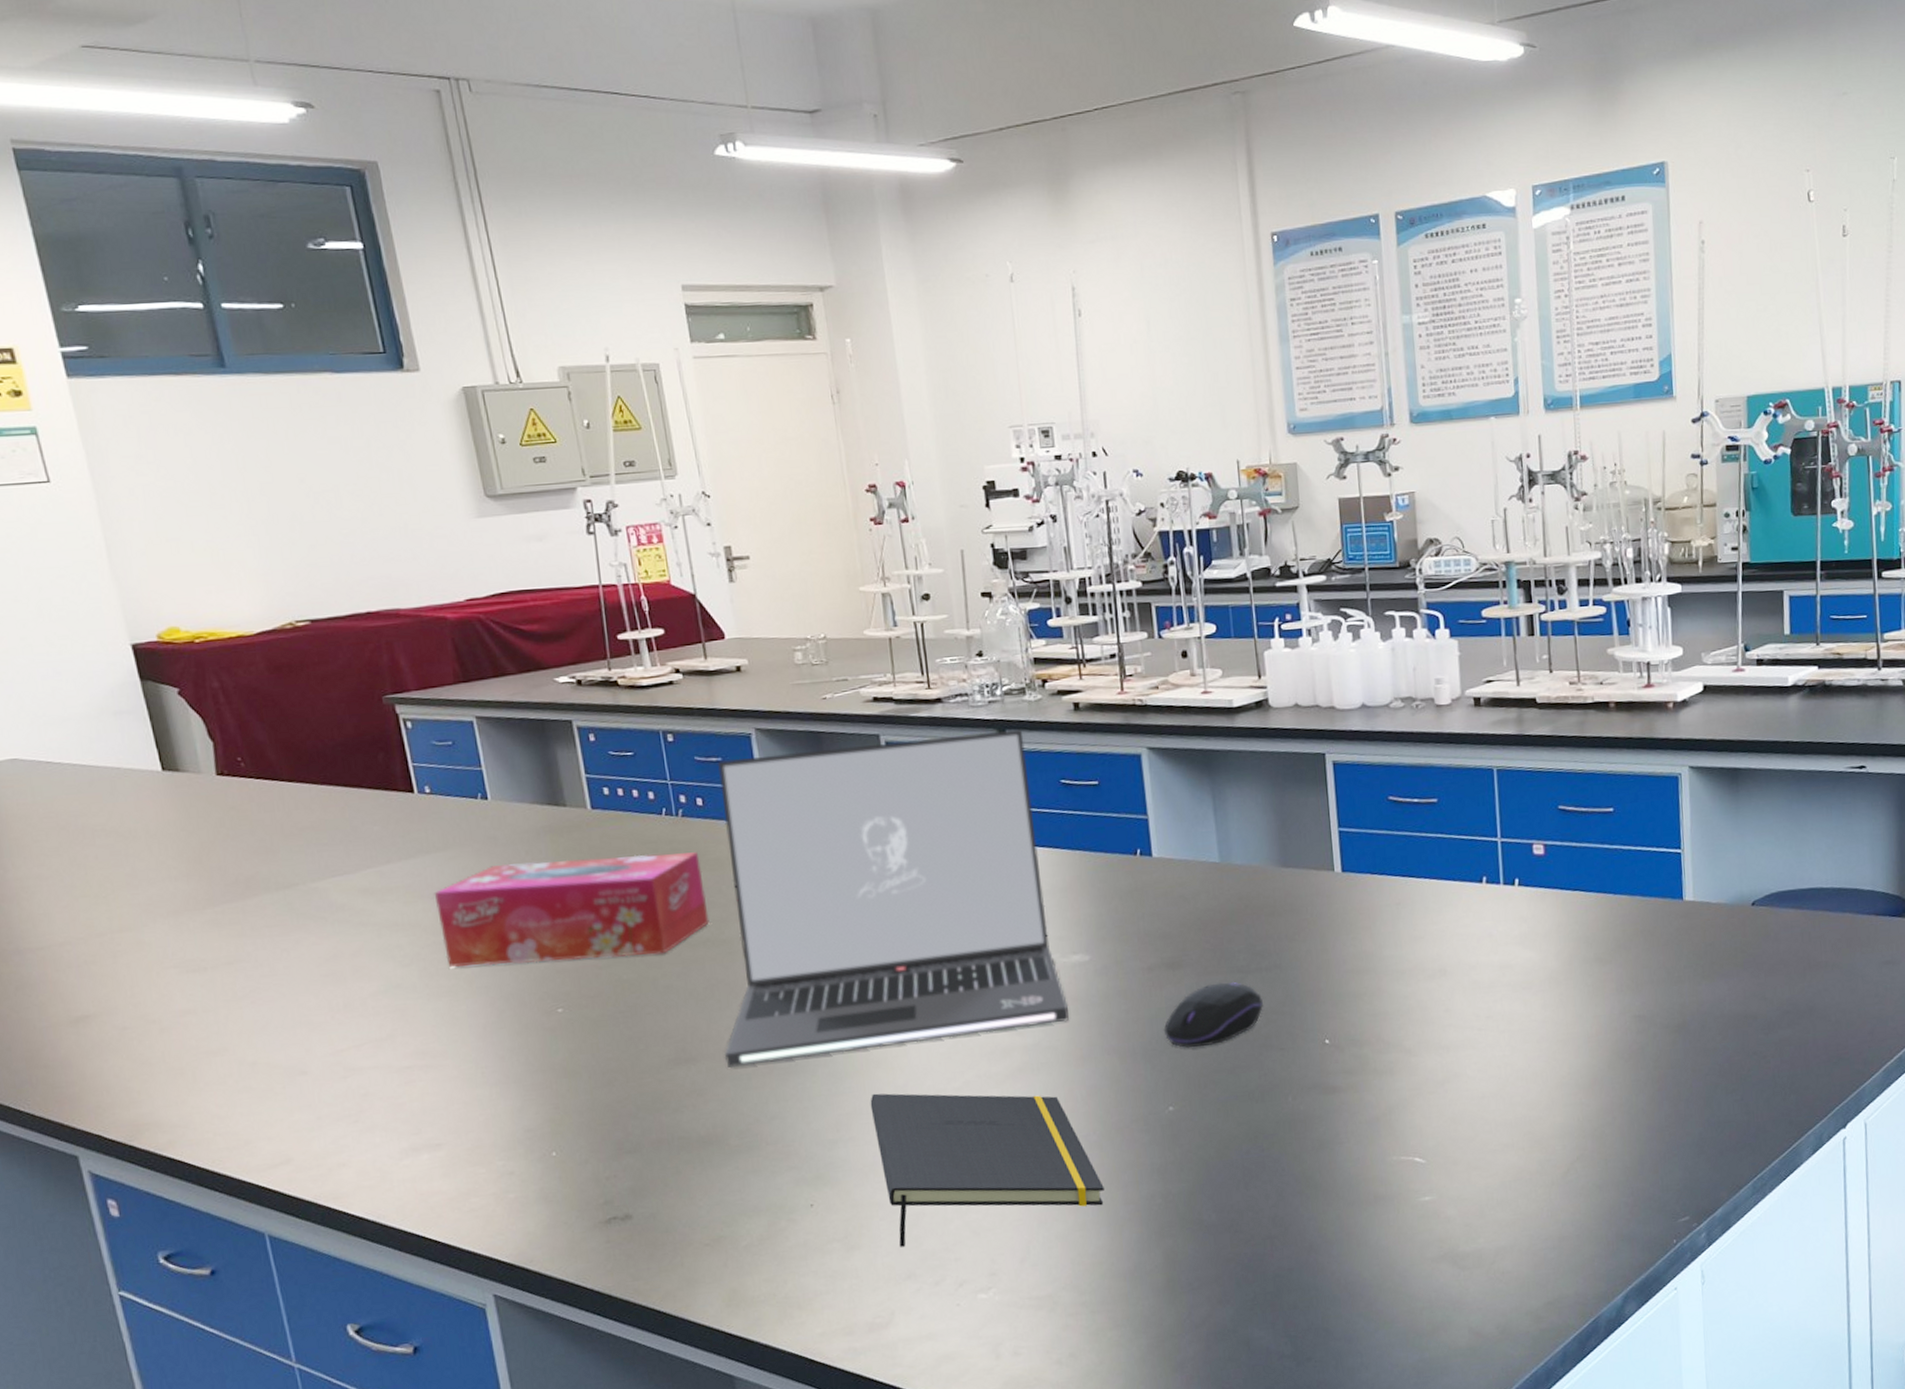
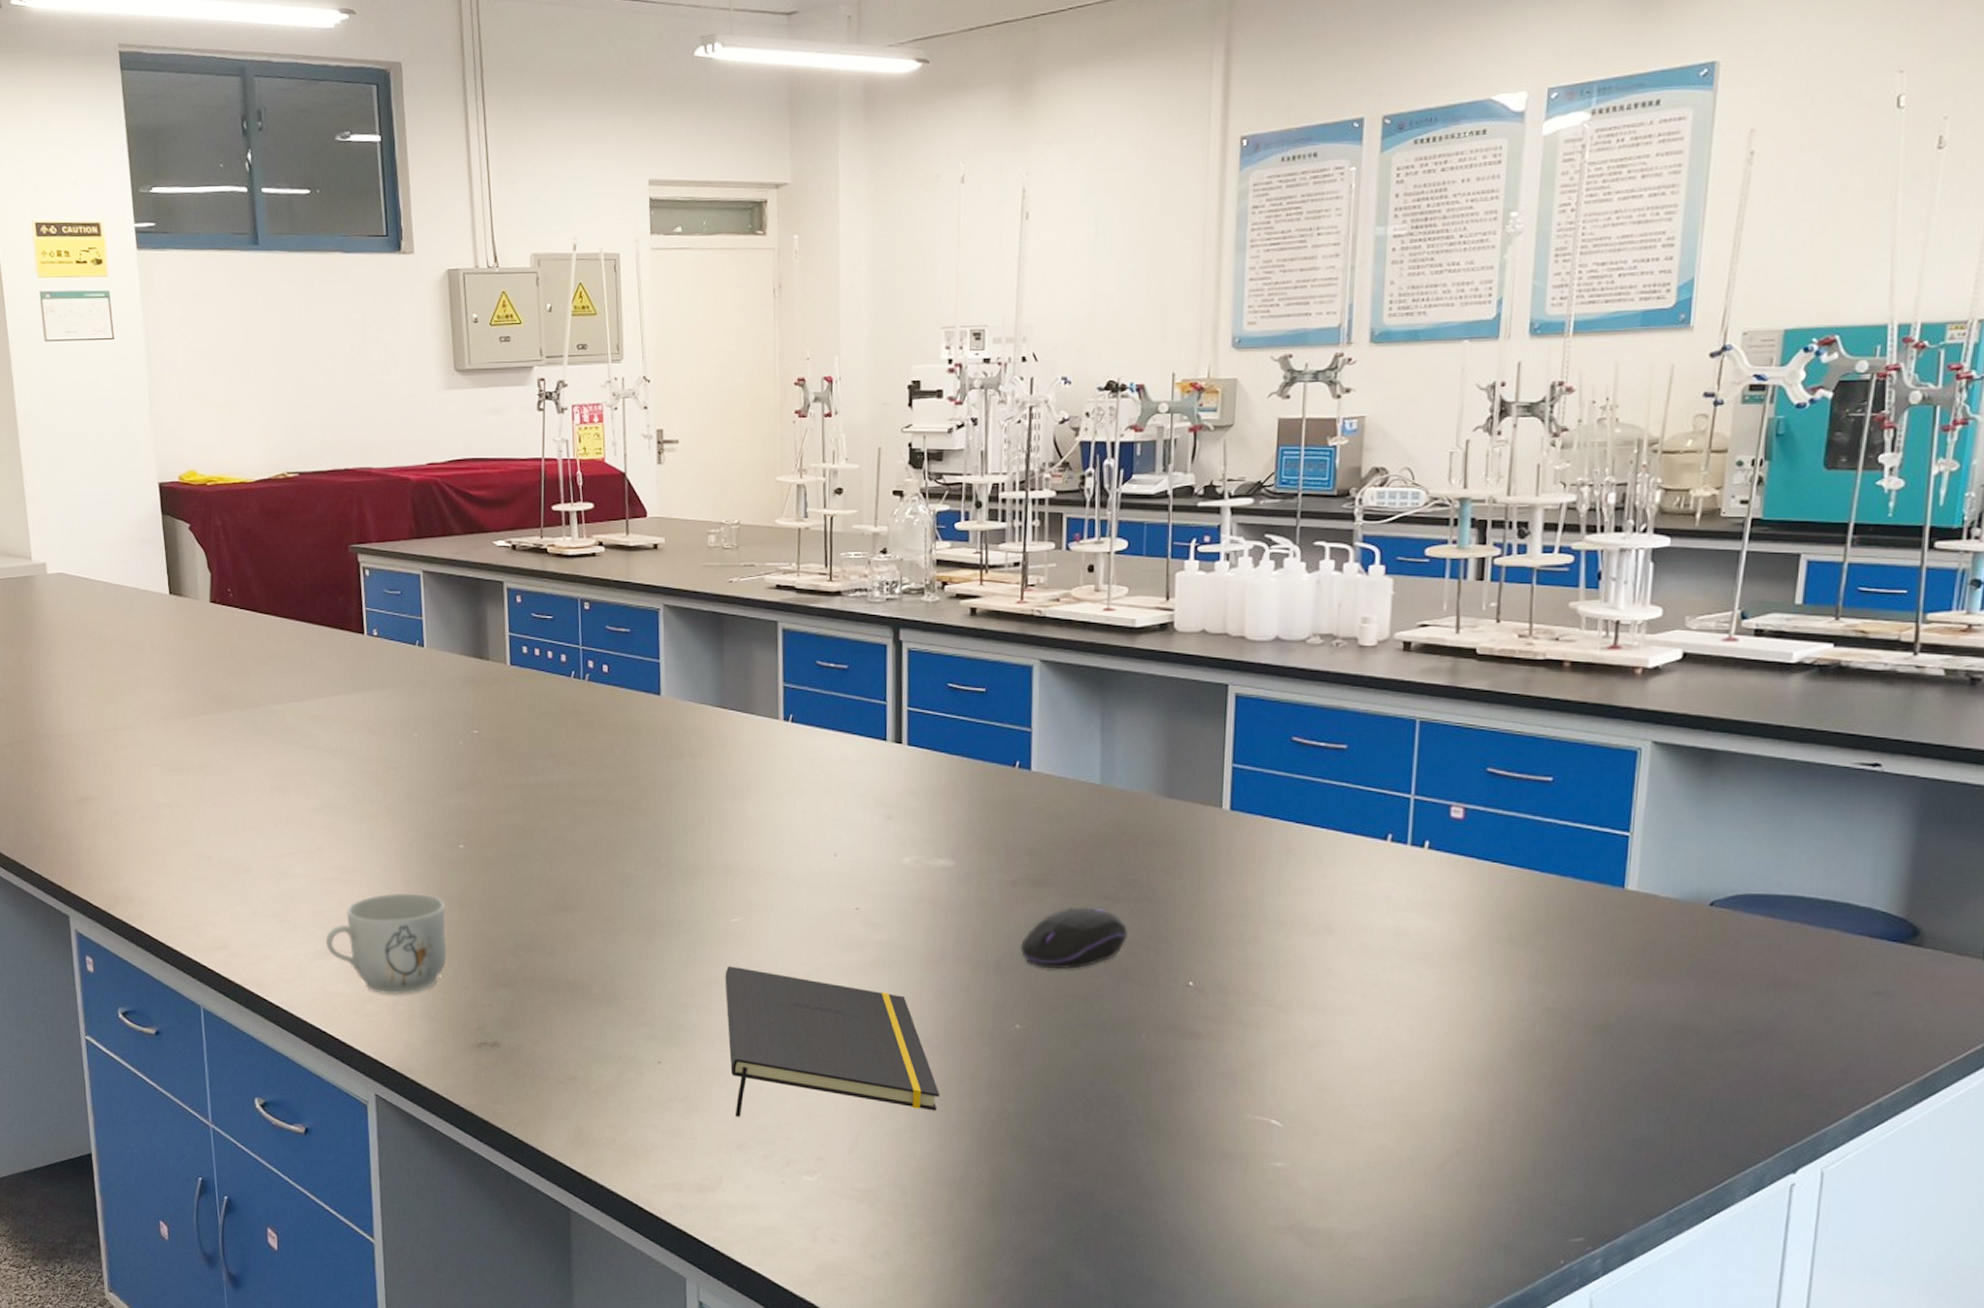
mug: none [411,1067,559,1185] -> present [326,893,447,995]
tissue box: present [434,852,709,967] -> none [369,706,601,807]
laptop: present [717,729,1069,1069] -> none [598,628,926,924]

